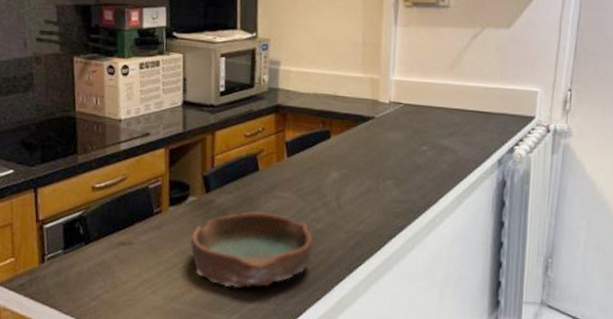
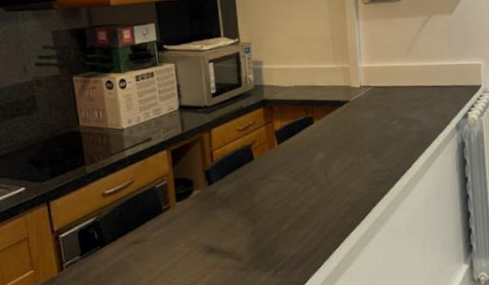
bowl: present [190,211,313,288] -> none [198,196,309,268]

